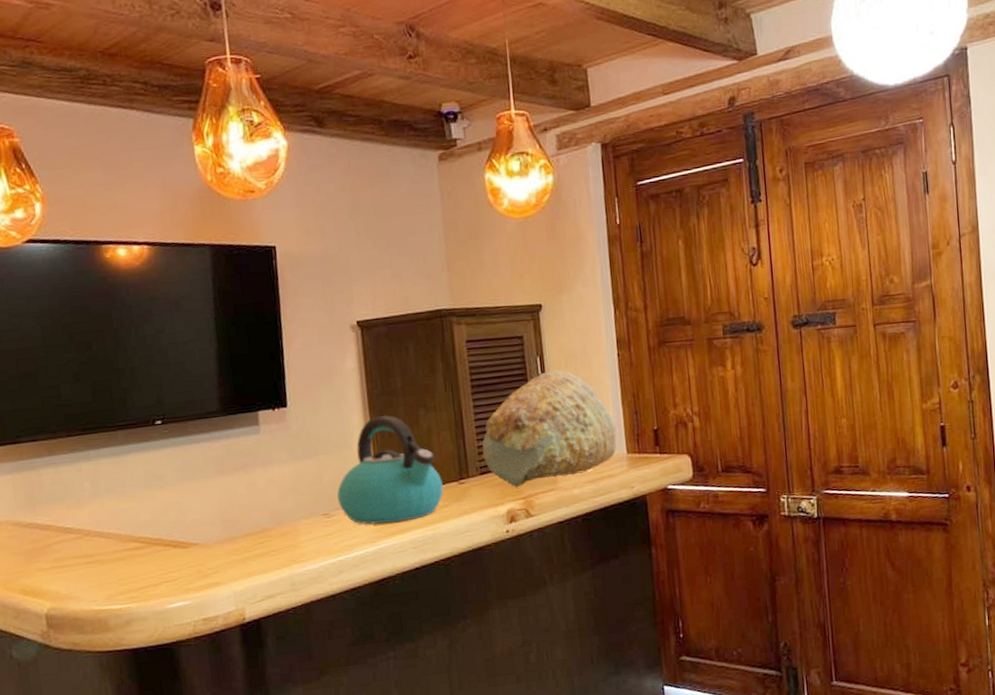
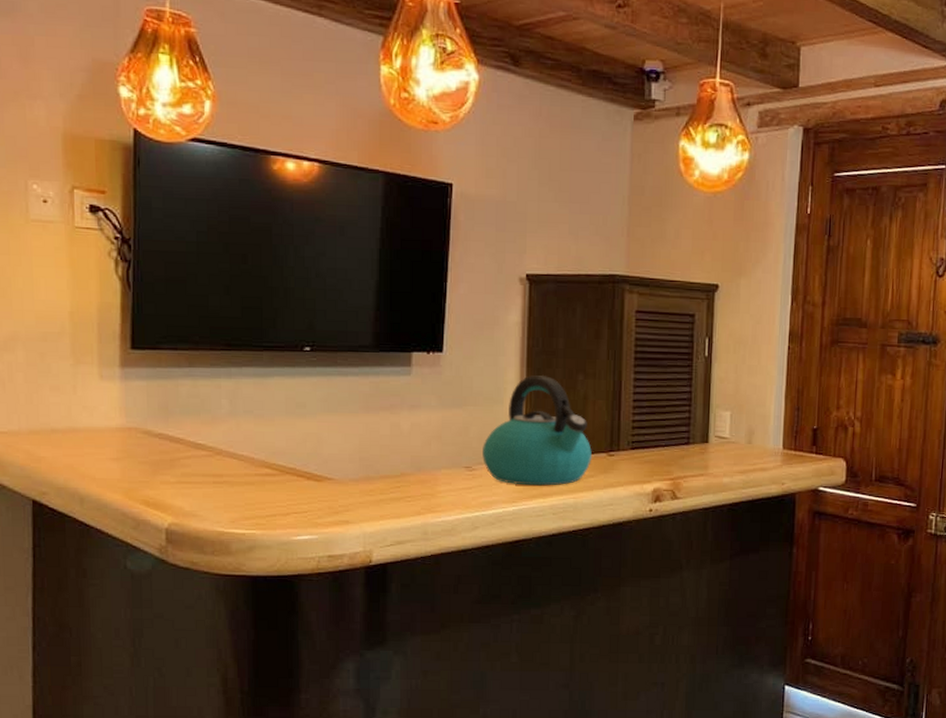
bowl: present [482,370,617,488] -> none [636,354,776,468]

